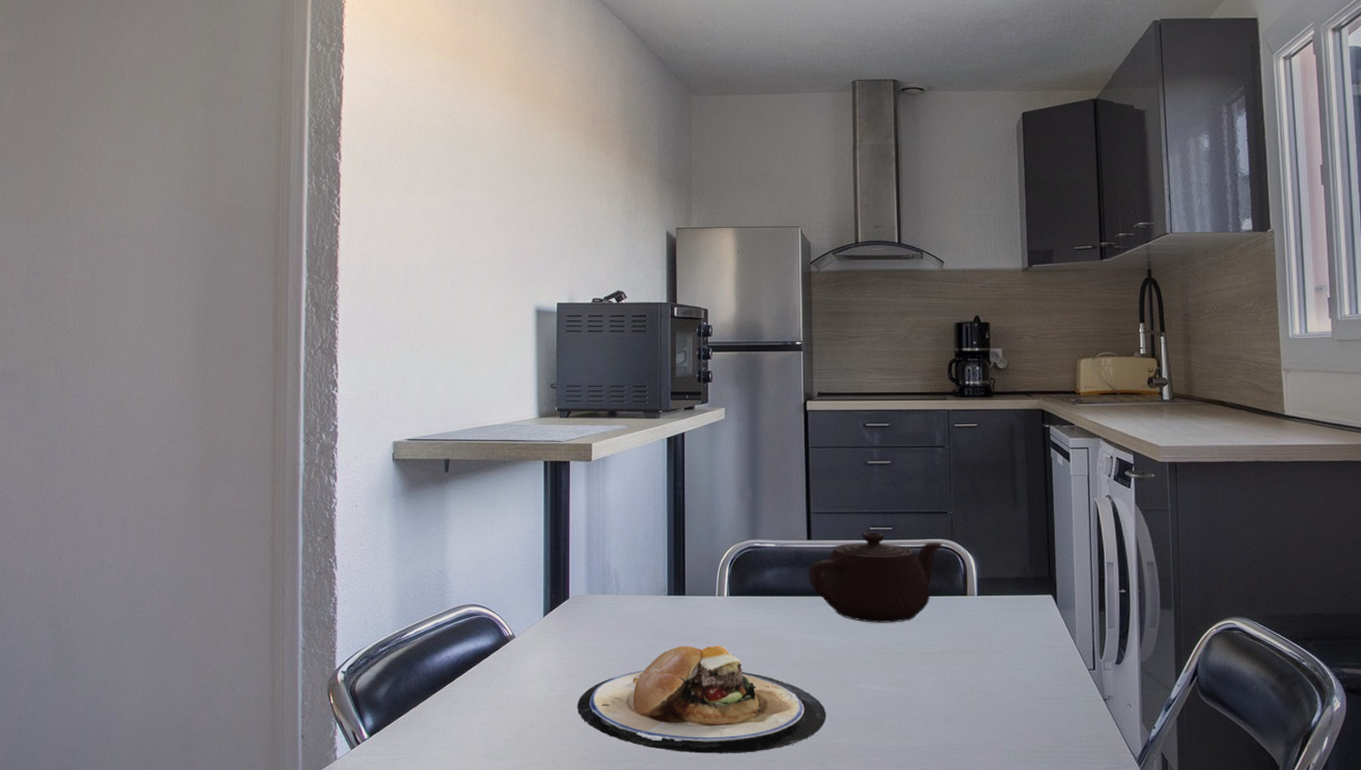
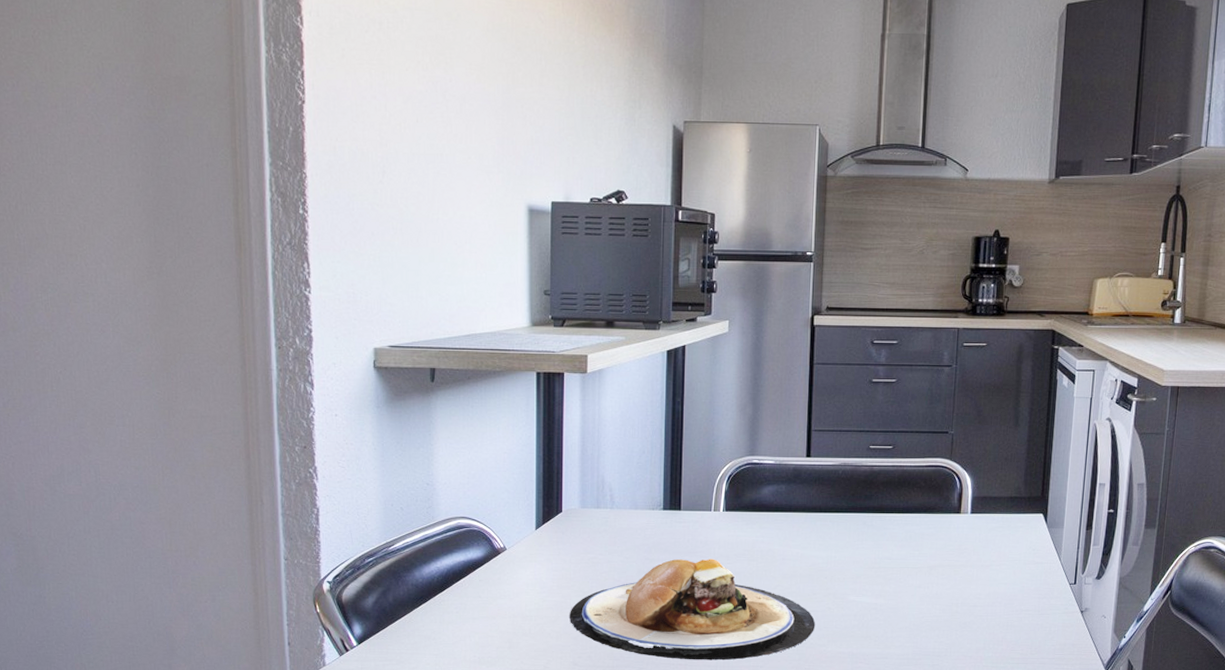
teapot: present [808,532,942,623] -> none [805,451,940,539]

